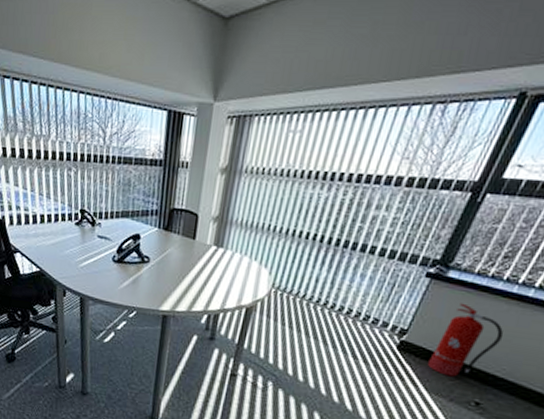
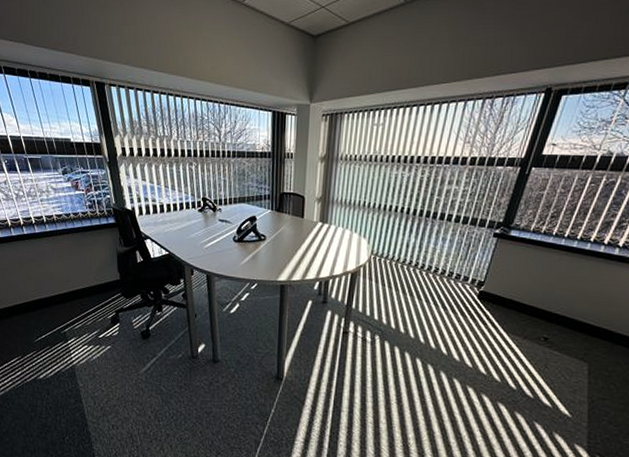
fire extinguisher: present [428,302,504,377] -> none [504,256,559,318]

